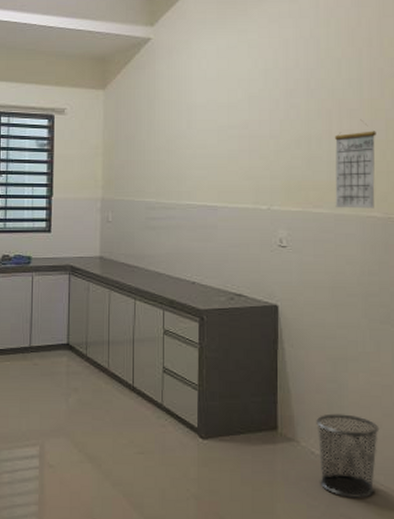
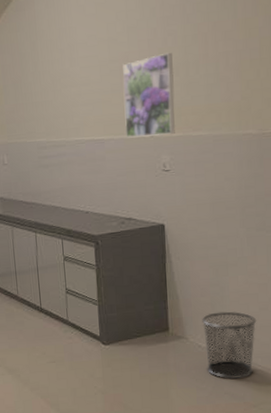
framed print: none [241,124,295,209] -> present [123,52,176,138]
calendar: present [335,119,376,209] -> none [211,40,251,130]

